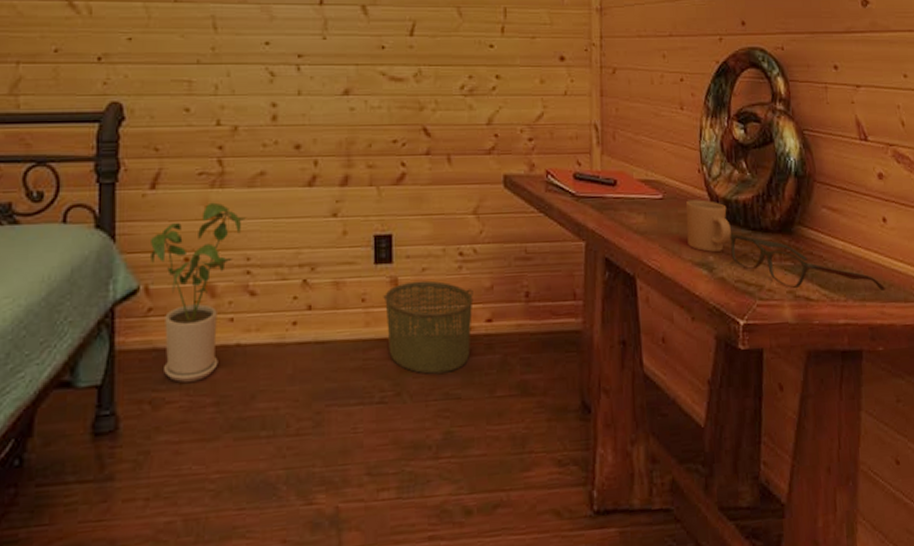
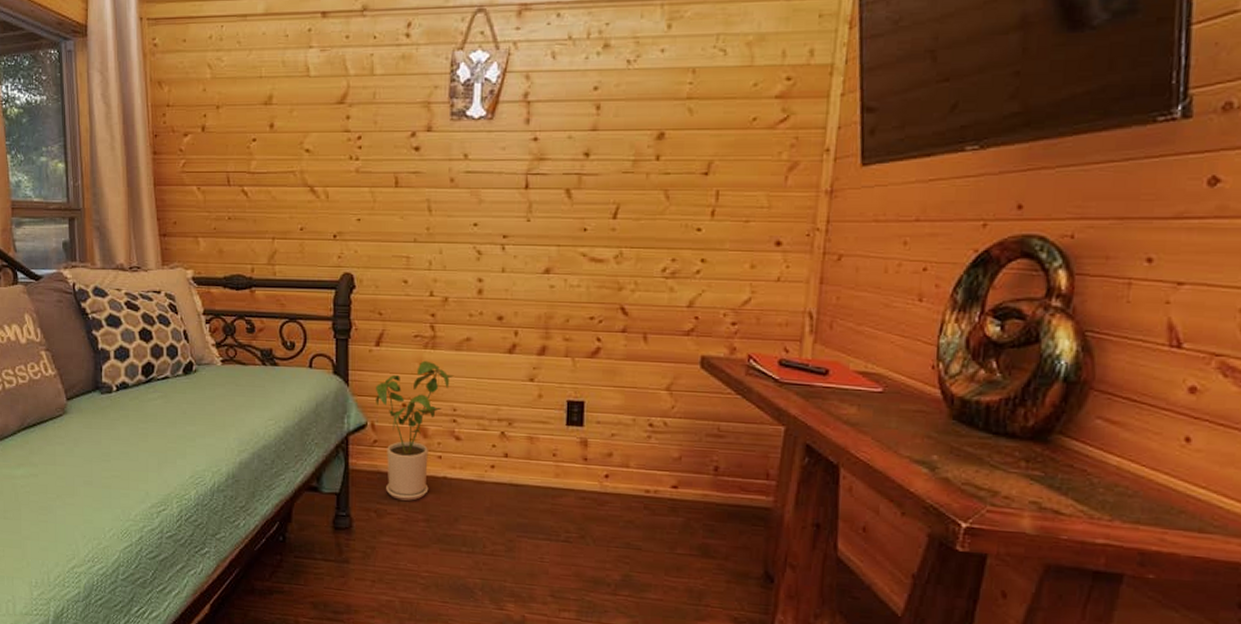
basket: present [383,280,474,374] -> none [573,444,661,526]
mug: present [685,199,731,252] -> none [907,396,966,452]
eyeglasses: present [730,233,885,290] -> none [961,434,1172,516]

